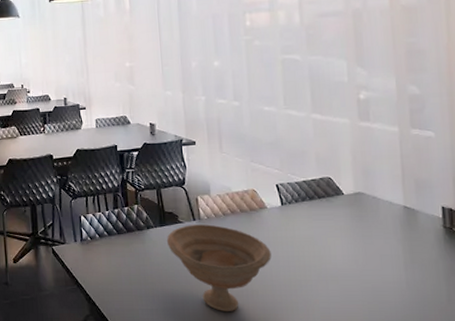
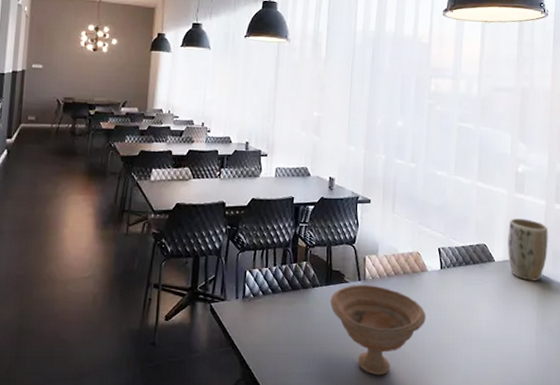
plant pot: none [355,148,408,213] -> present [507,218,548,281]

